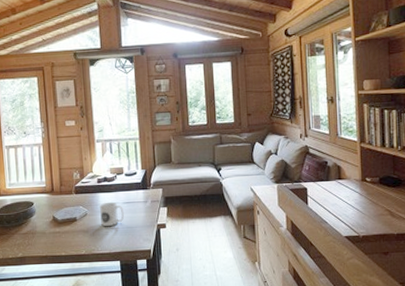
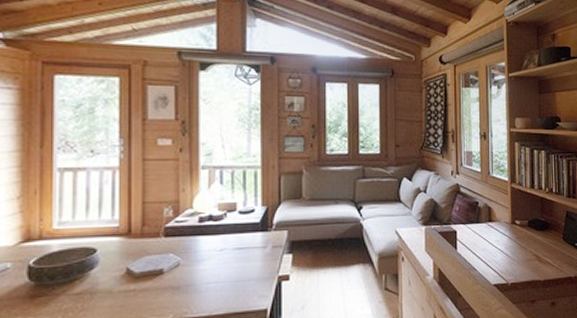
mug: present [100,202,125,226] -> none [200,248,235,280]

